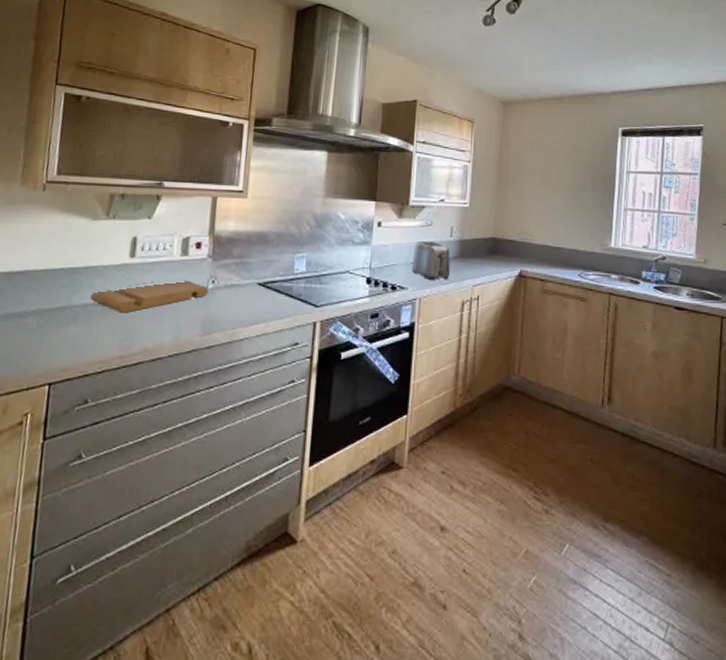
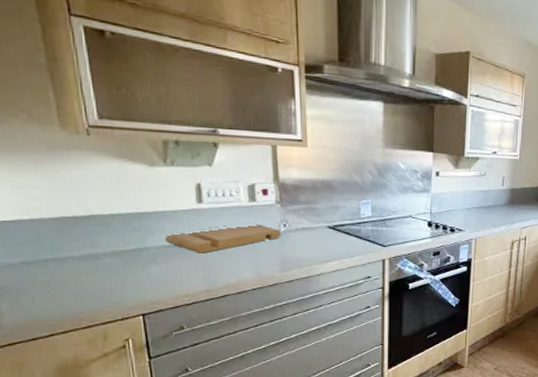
toaster: present [411,240,450,280] -> none [468,189,502,223]

